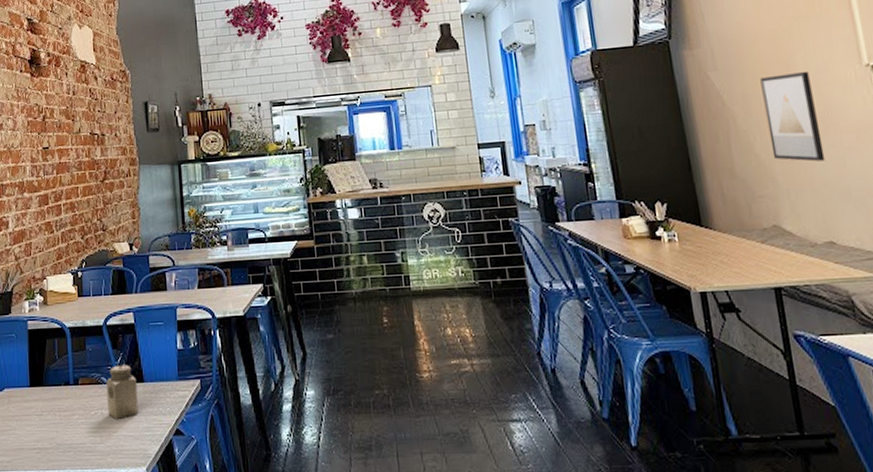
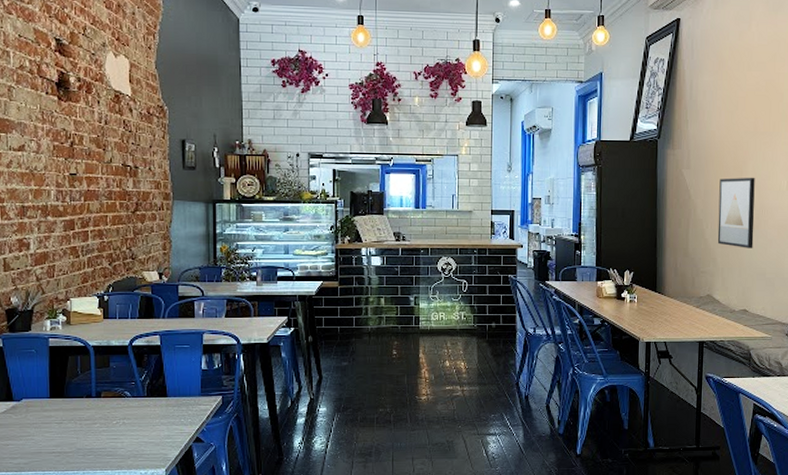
salt shaker: present [106,365,139,420] -> none [129,381,161,429]

